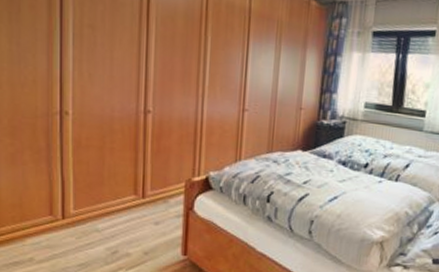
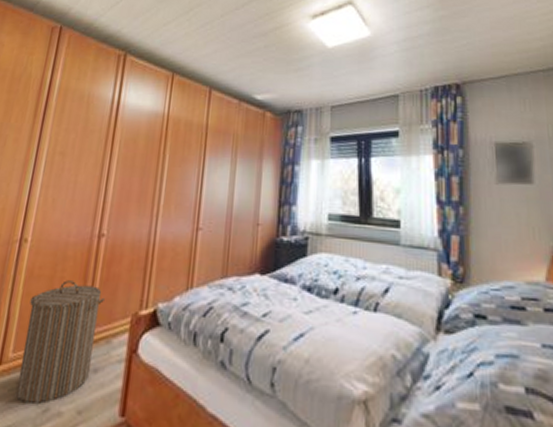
laundry hamper: none [83,151,158,248] -> present [15,280,105,404]

